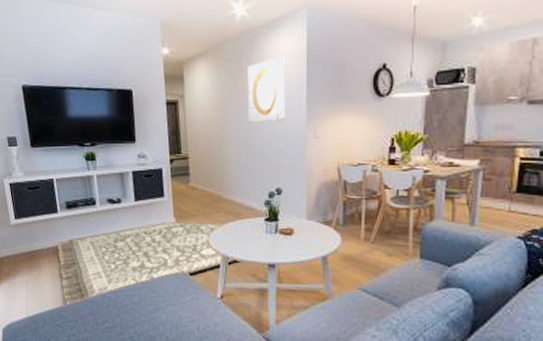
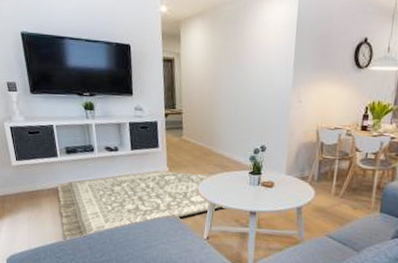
wall art: present [247,55,286,123] -> none [239,22,276,85]

